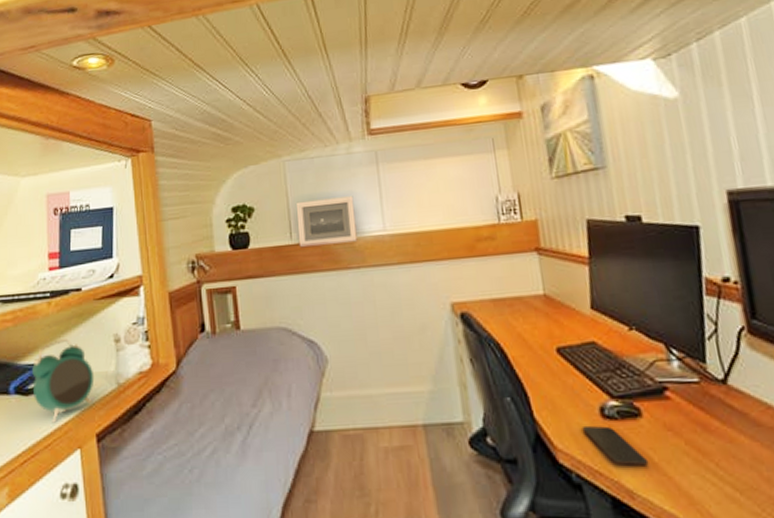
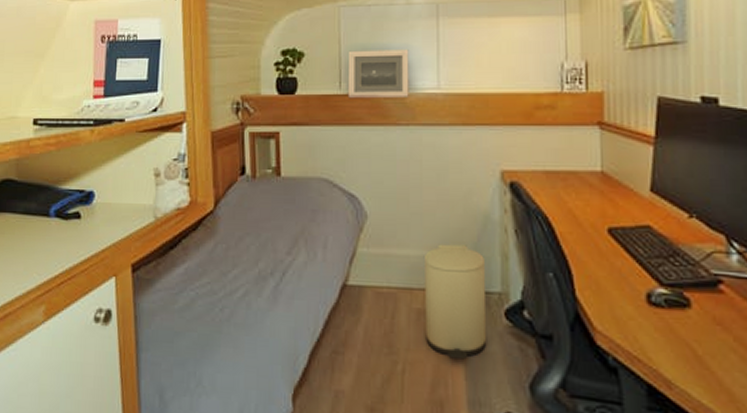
alarm clock: present [32,339,95,423] -> none [72,168,133,249]
pedal bin: none [387,379,455,494] -> present [425,244,487,360]
smartphone: present [581,425,649,466] -> none [625,309,692,358]

